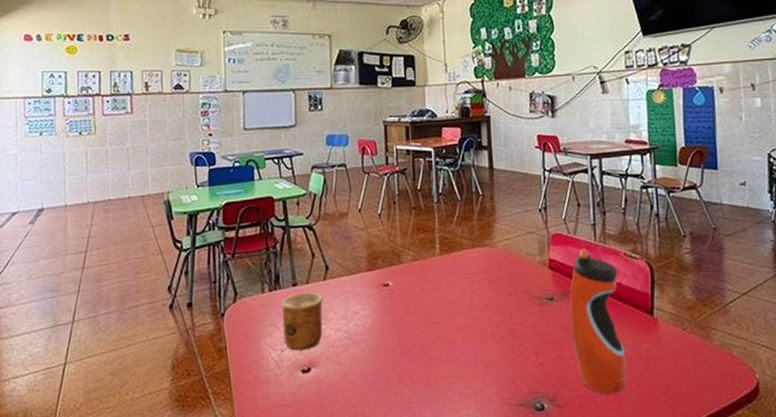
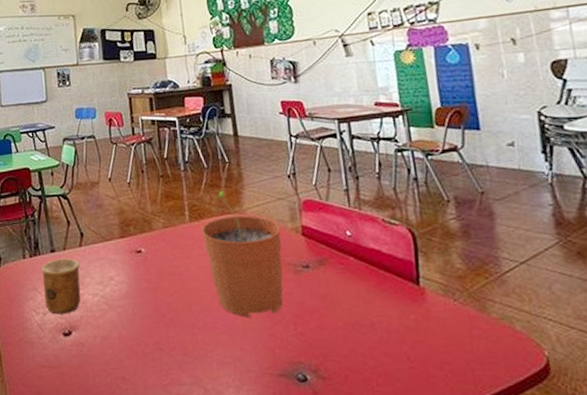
plant pot: none [451,223,529,349] -> present [201,190,283,317]
water bottle: present [570,248,627,394] -> none [326,214,396,367]

